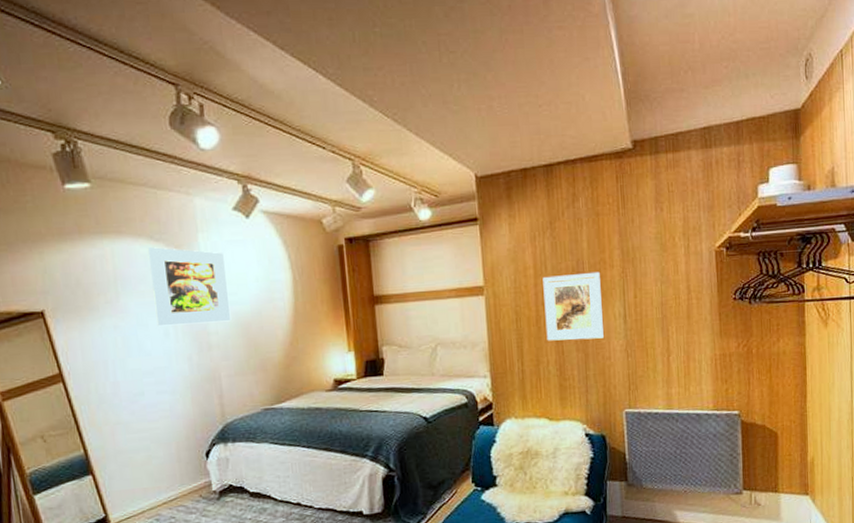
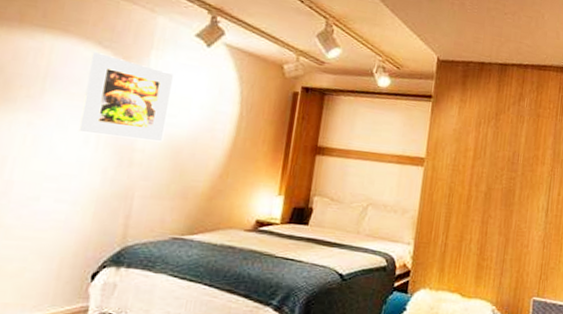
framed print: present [542,271,604,341] -> none [473,160,532,227]

